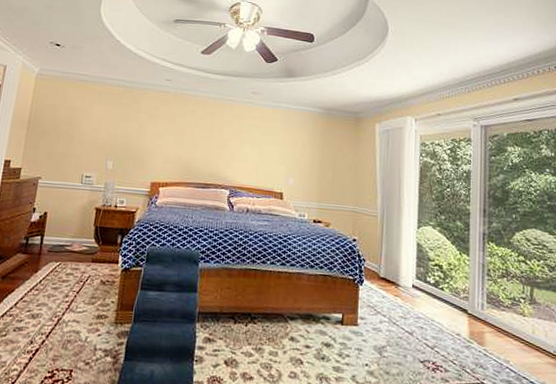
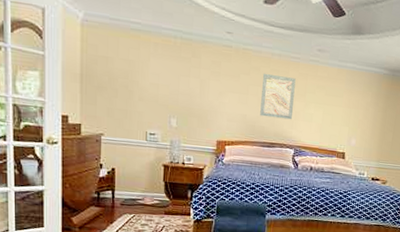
wall art: none [195,115,231,160] -> present [260,73,296,120]

